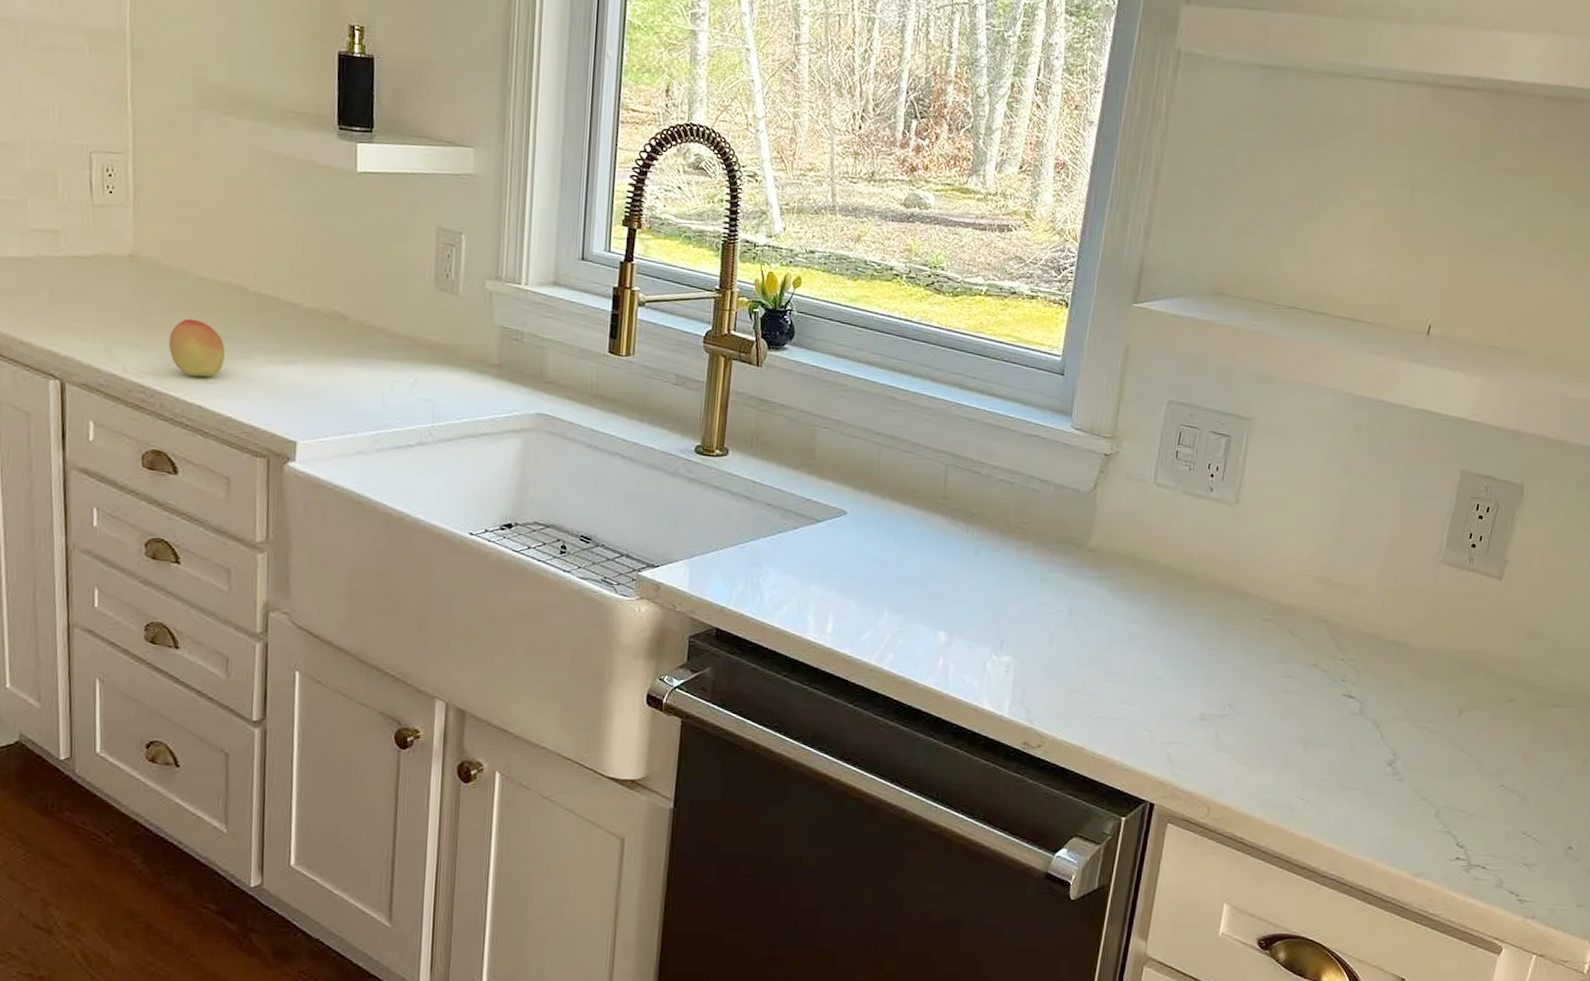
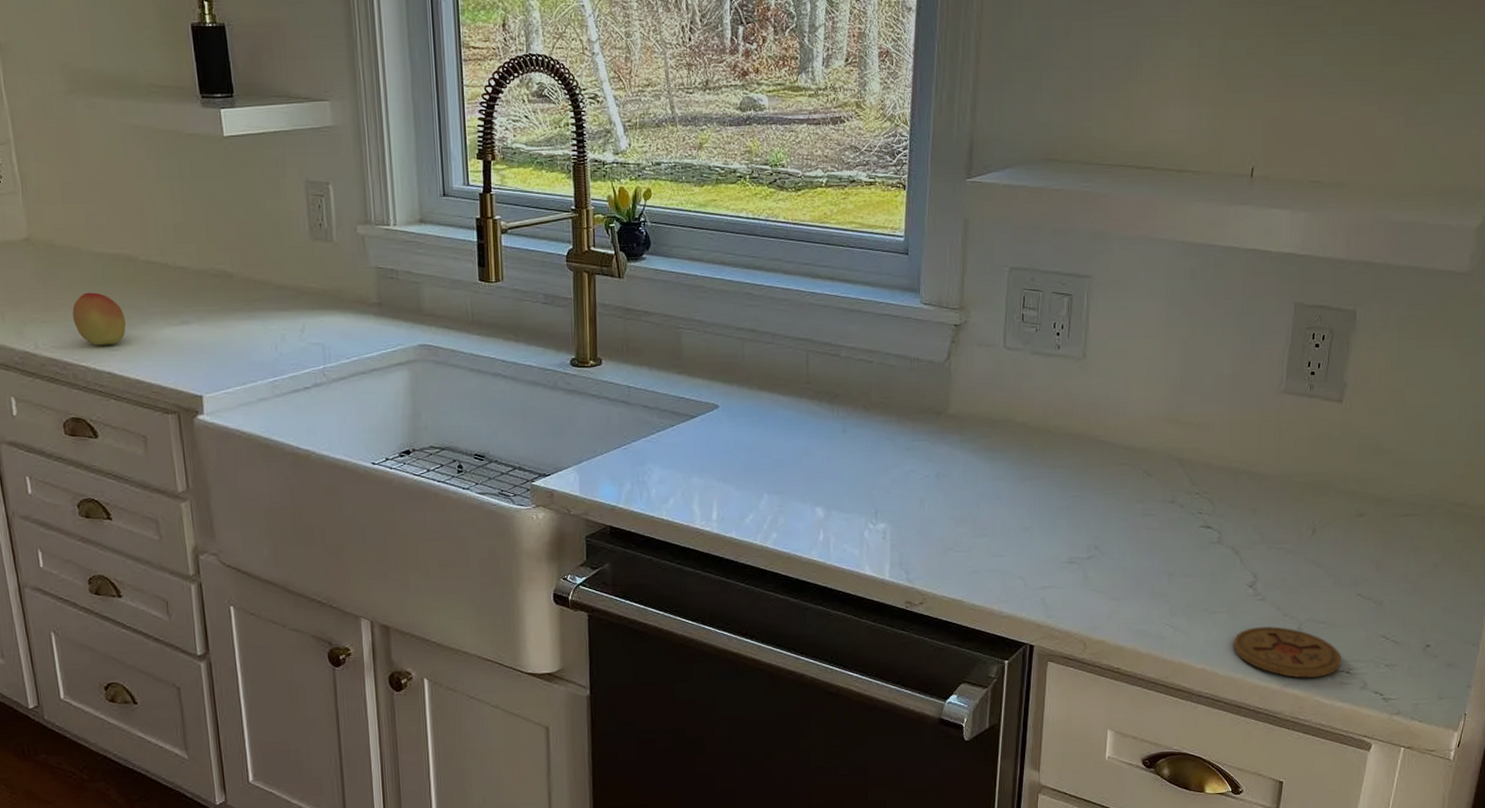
coaster: none [1365,809,1478,870] -> present [1233,626,1341,678]

